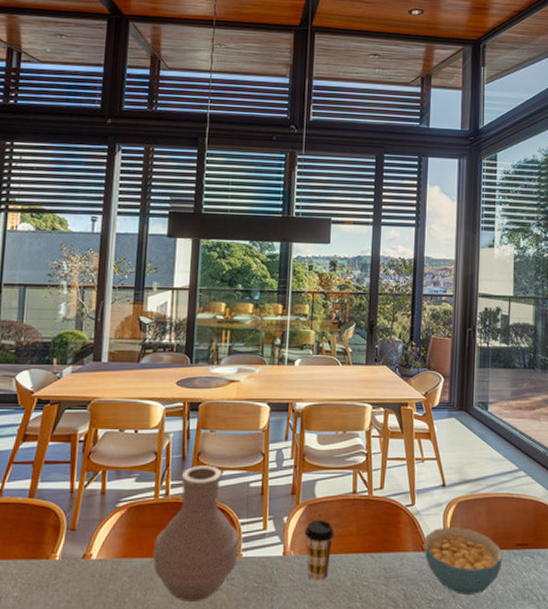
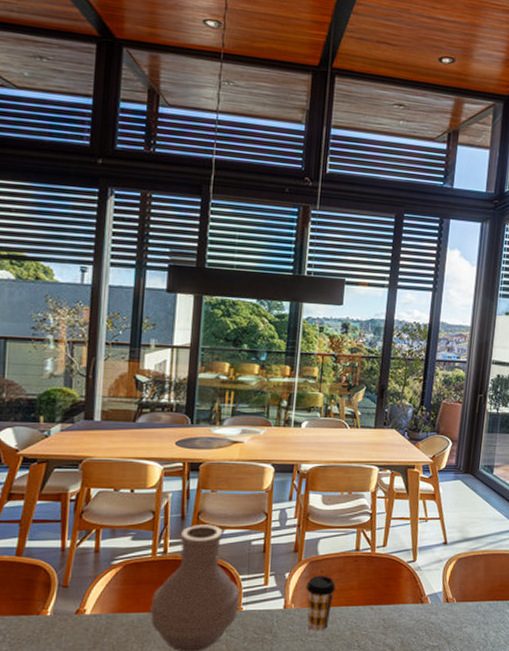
cereal bowl: present [425,526,503,596] -> none [423,580,497,642]

